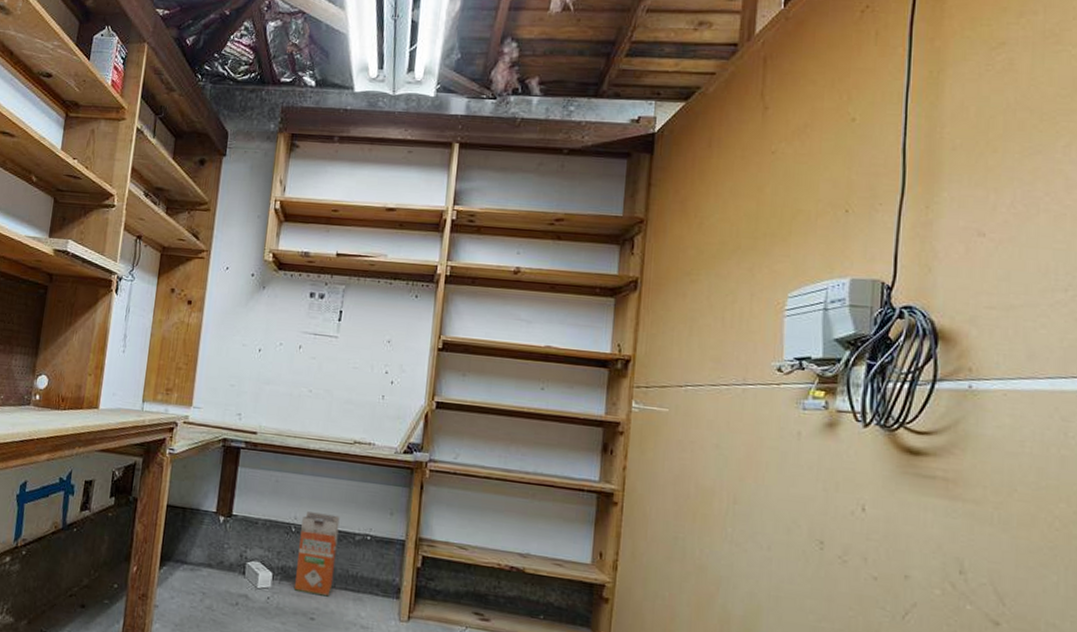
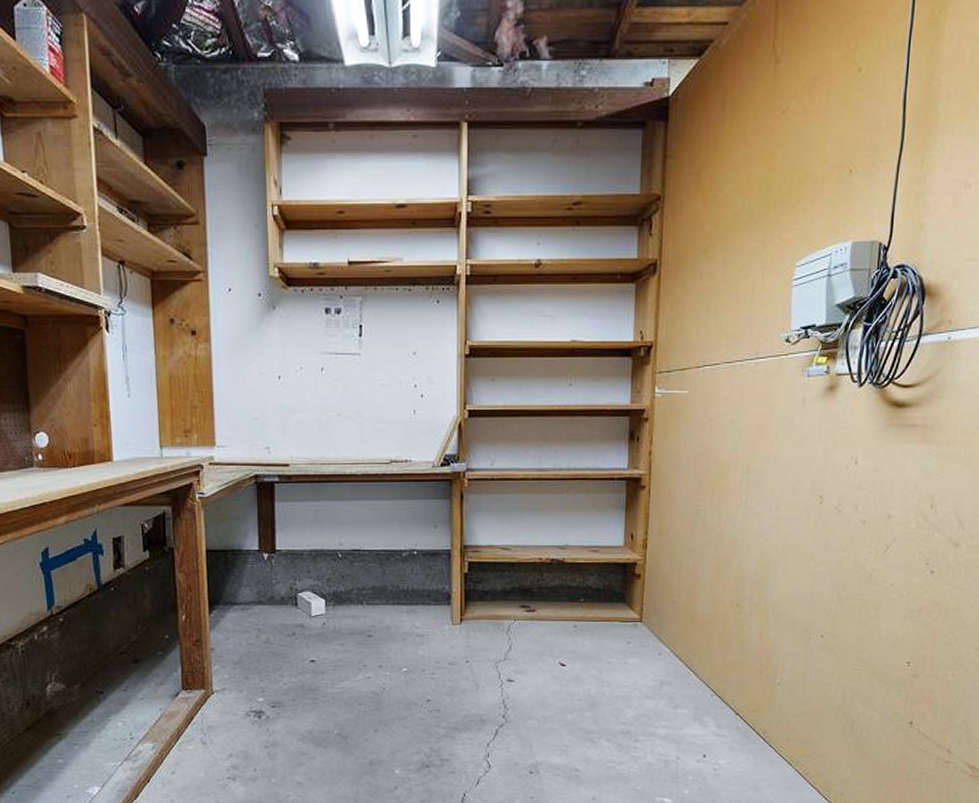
waste bin: present [294,511,340,597] -> none [347,536,386,614]

